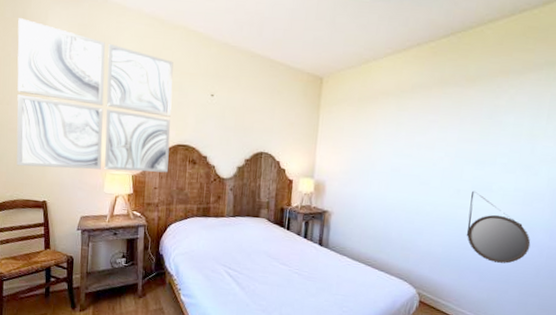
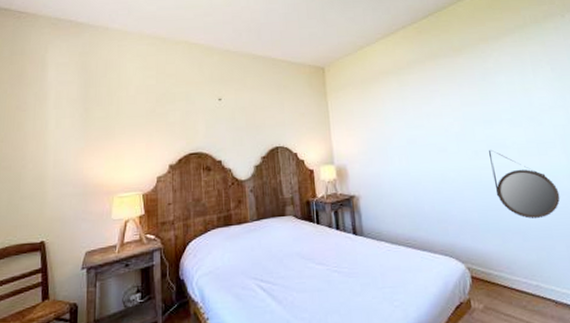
wall art: present [16,18,174,173] -> none [10,55,182,207]

